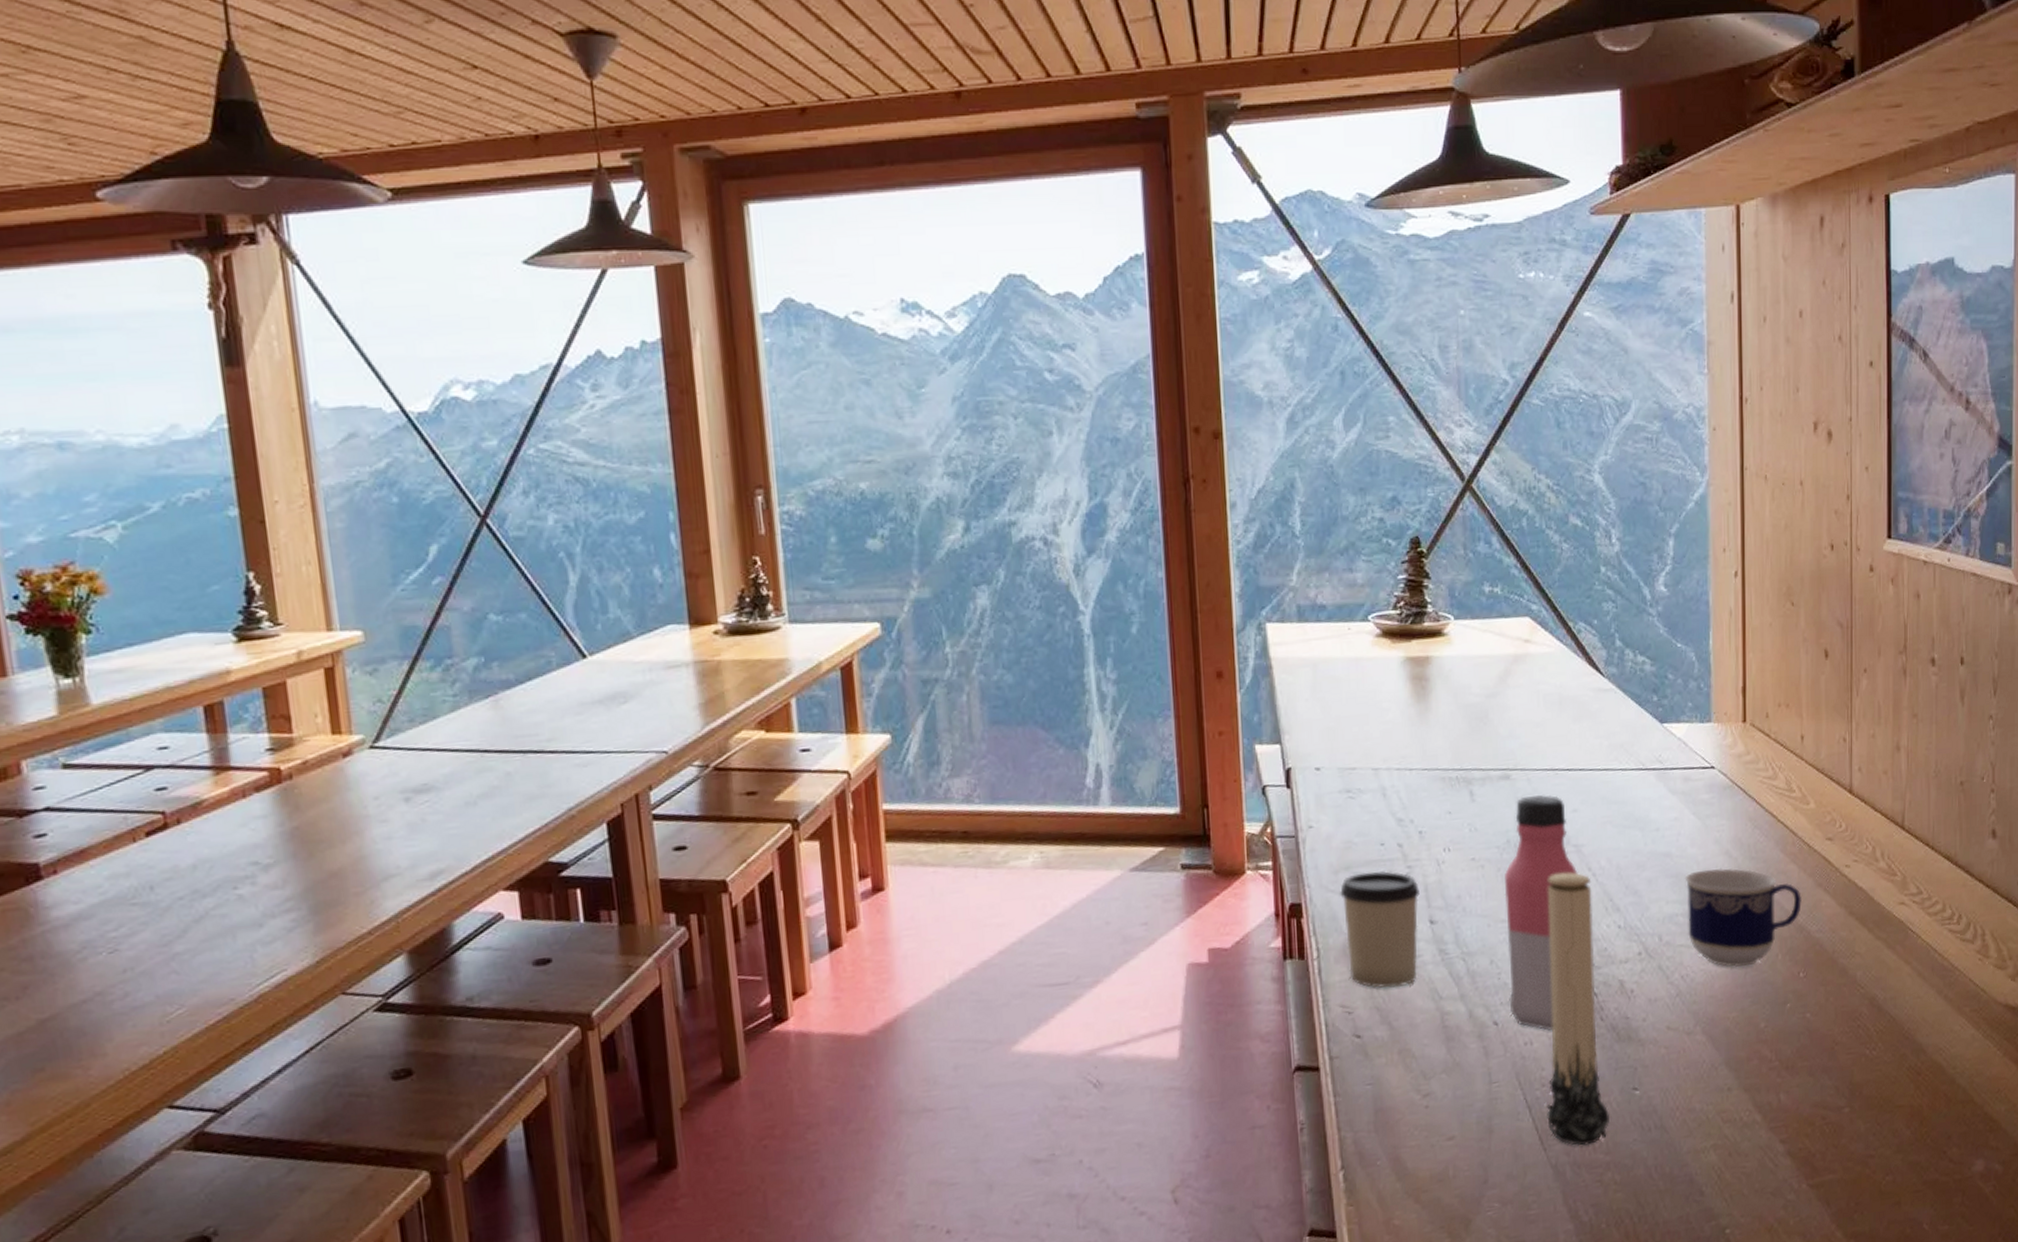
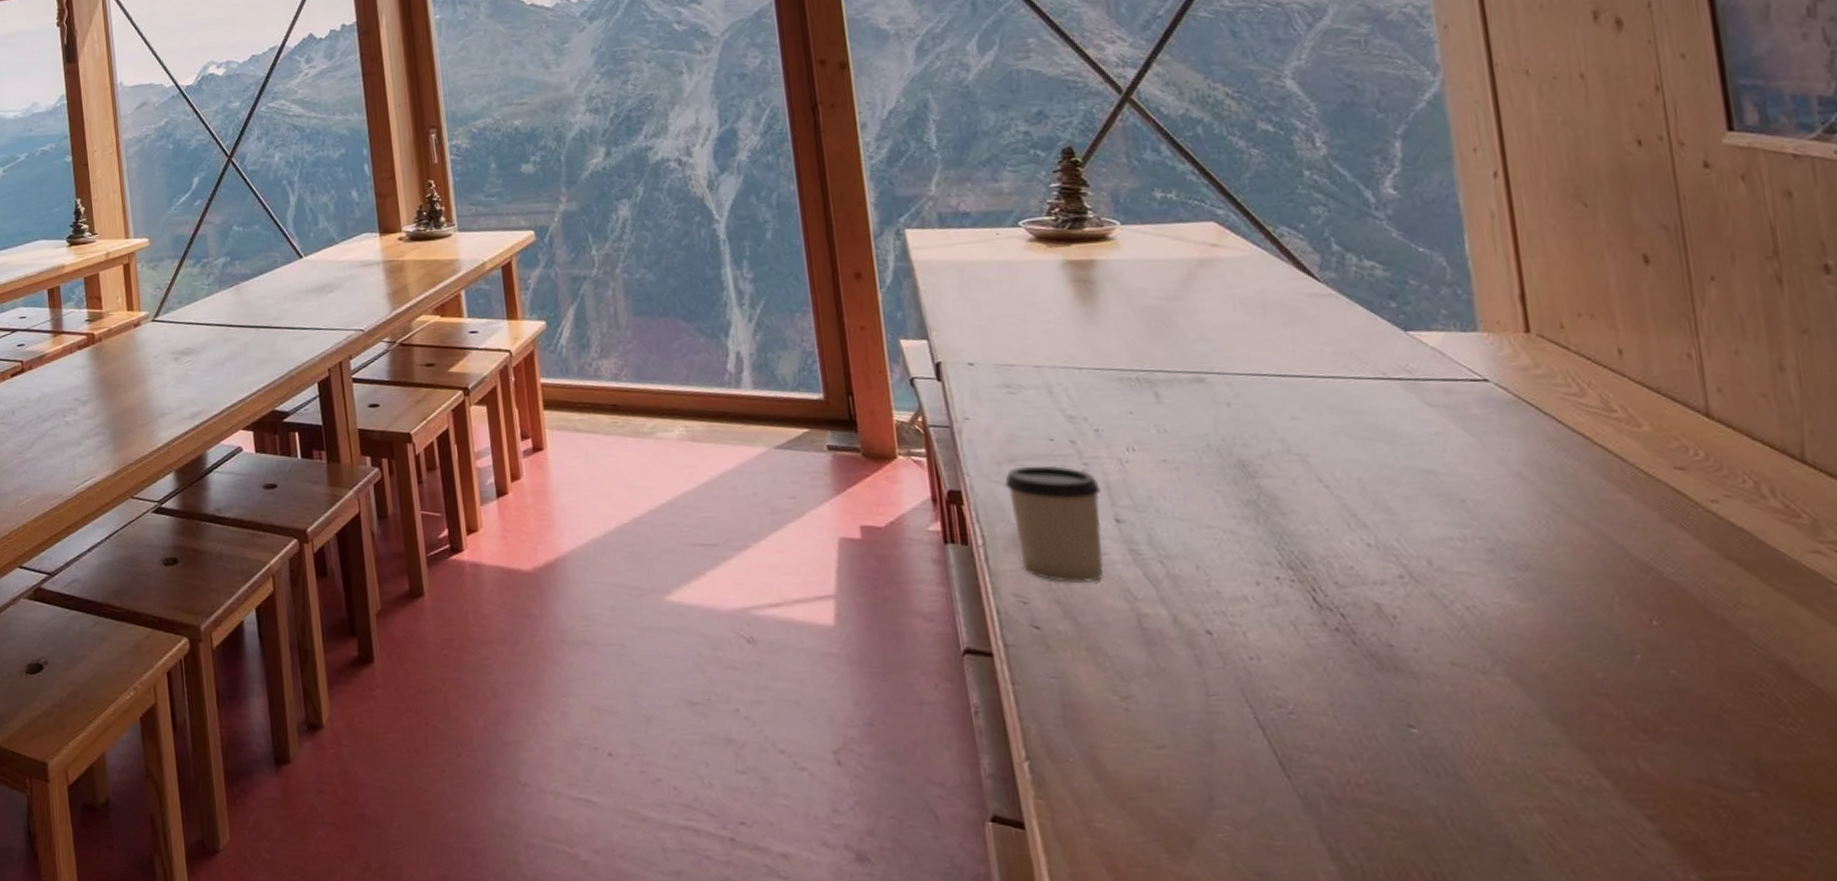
water bottle: present [1504,795,1579,1031] -> none [1207,400,1307,648]
candle: present [1547,872,1609,1146] -> none [1264,482,1377,780]
cup: present [1685,868,1802,967] -> none [1458,491,1645,605]

